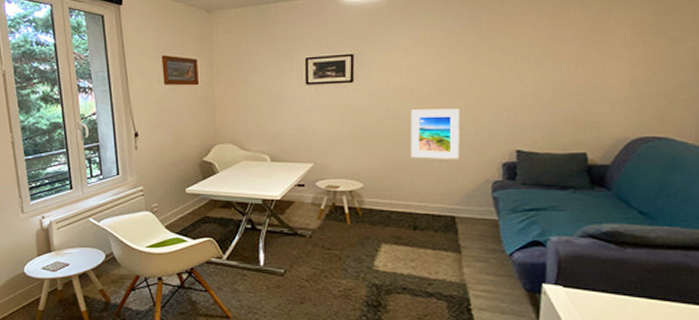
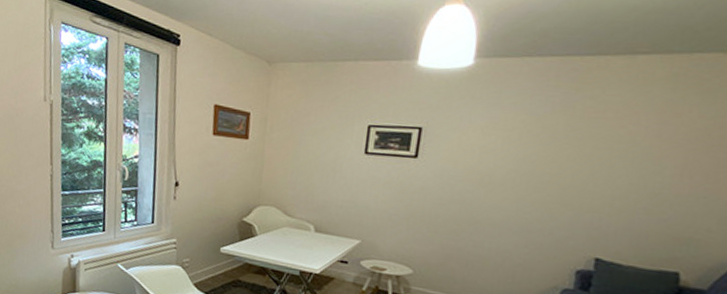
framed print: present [410,108,460,159] -> none [470,196,535,258]

